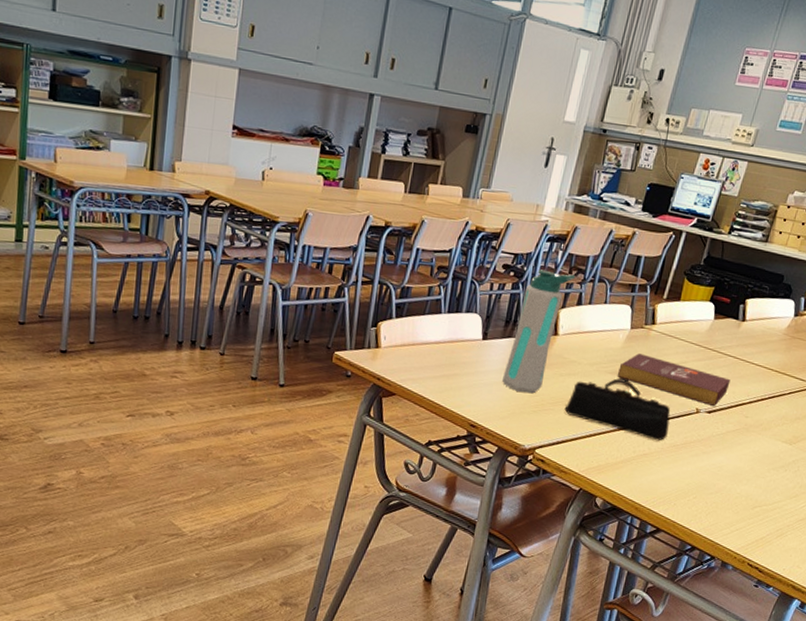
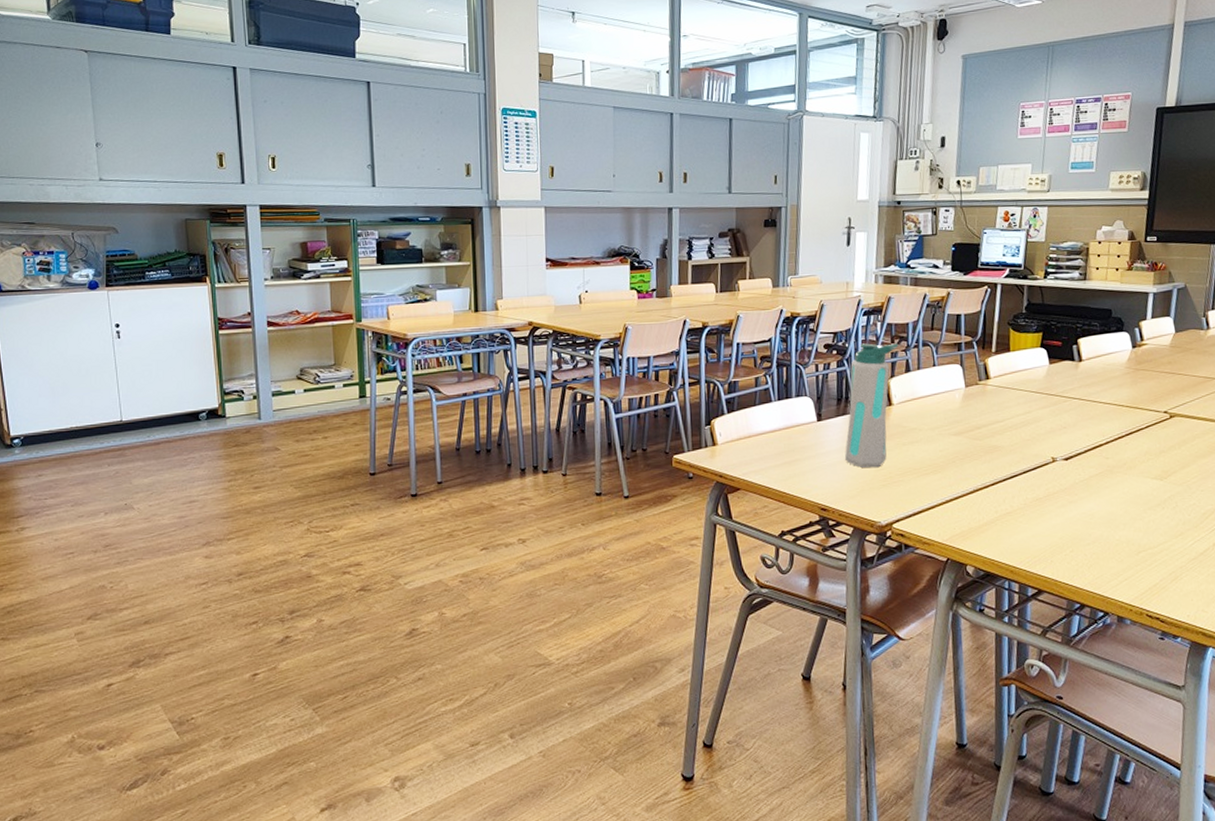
pencil case: present [564,378,671,441] -> none [914,438,1028,497]
book: present [617,354,731,407] -> none [961,410,1081,453]

